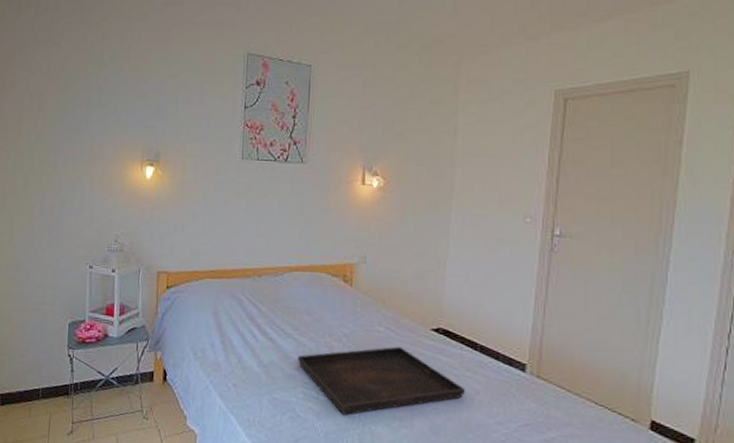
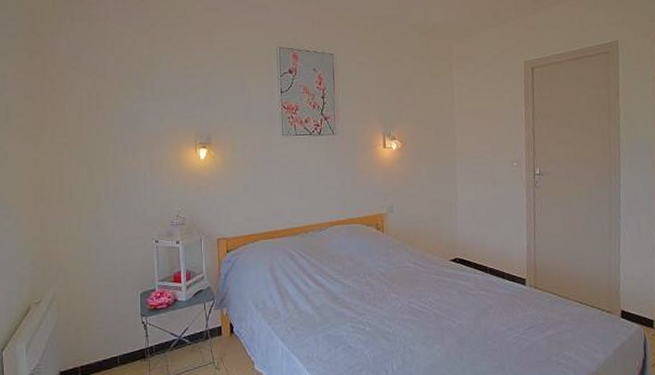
serving tray: present [297,346,466,415] -> none [344,277,482,341]

